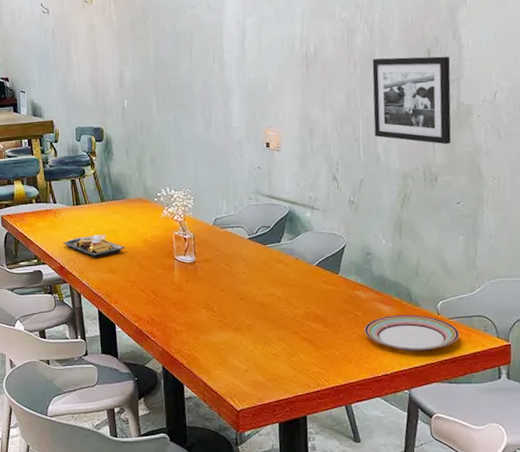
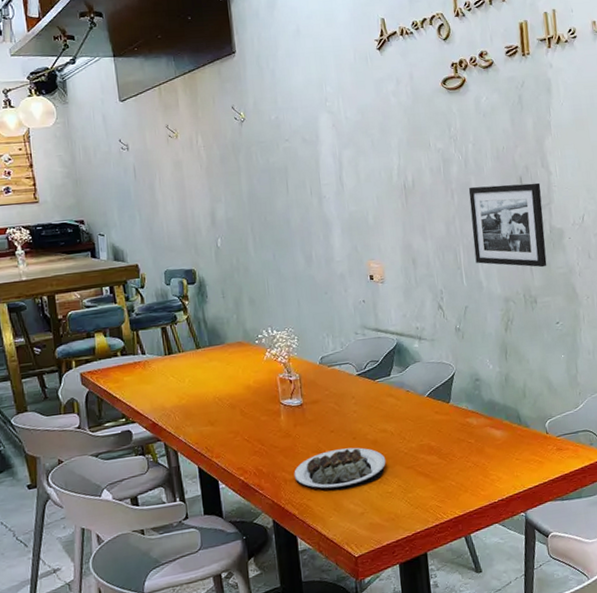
plate: present [63,234,126,258] -> none [155,384,226,411]
plate: none [184,307,272,347] -> present [294,447,386,491]
plate: present [365,315,460,351] -> none [478,436,568,474]

